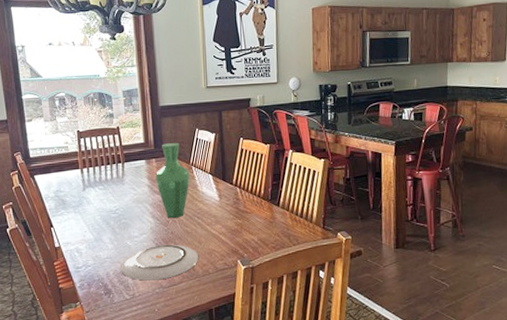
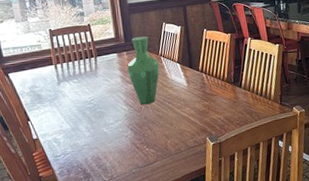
plate: present [121,244,199,281] -> none [98,128,171,163]

